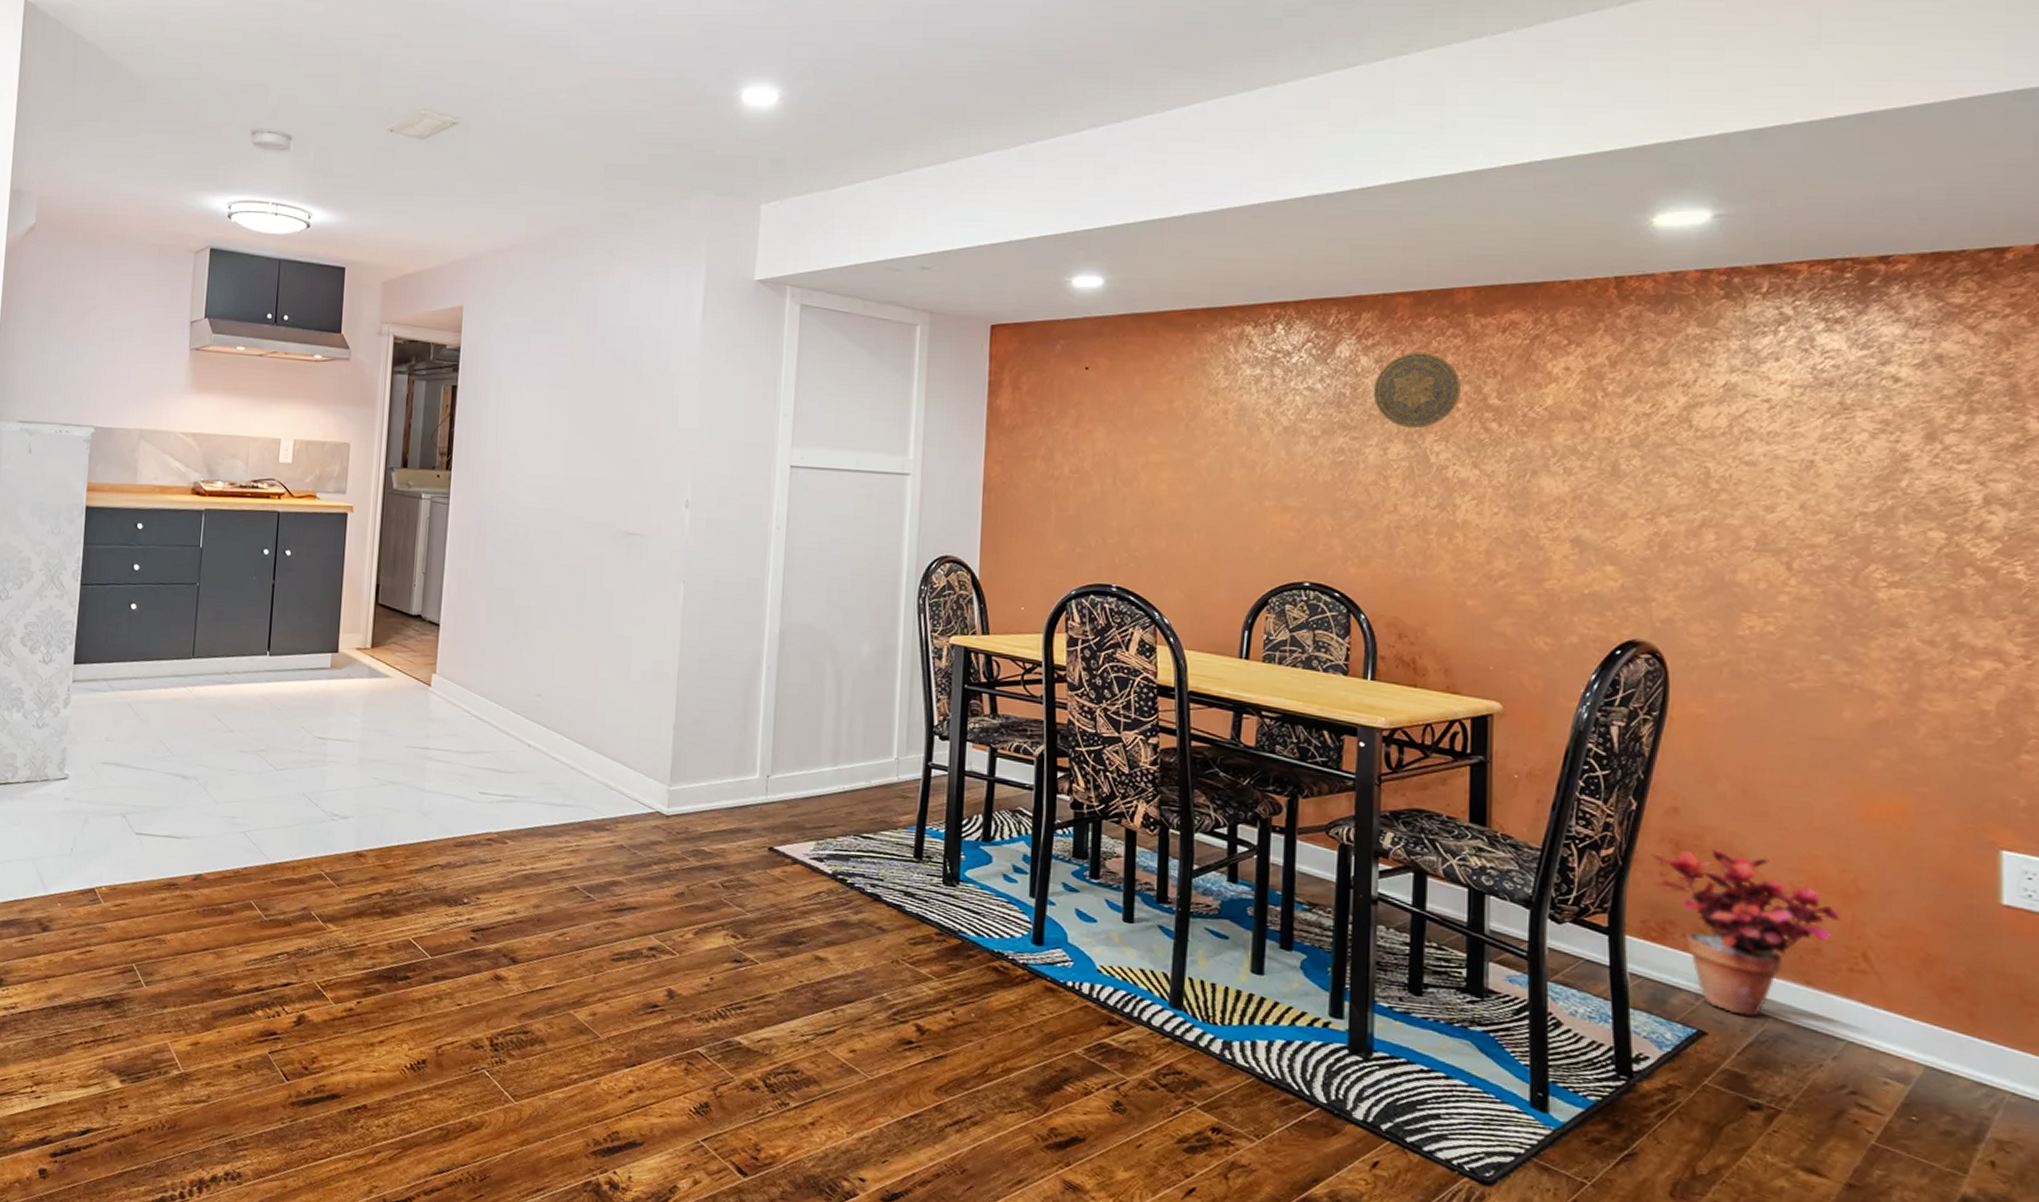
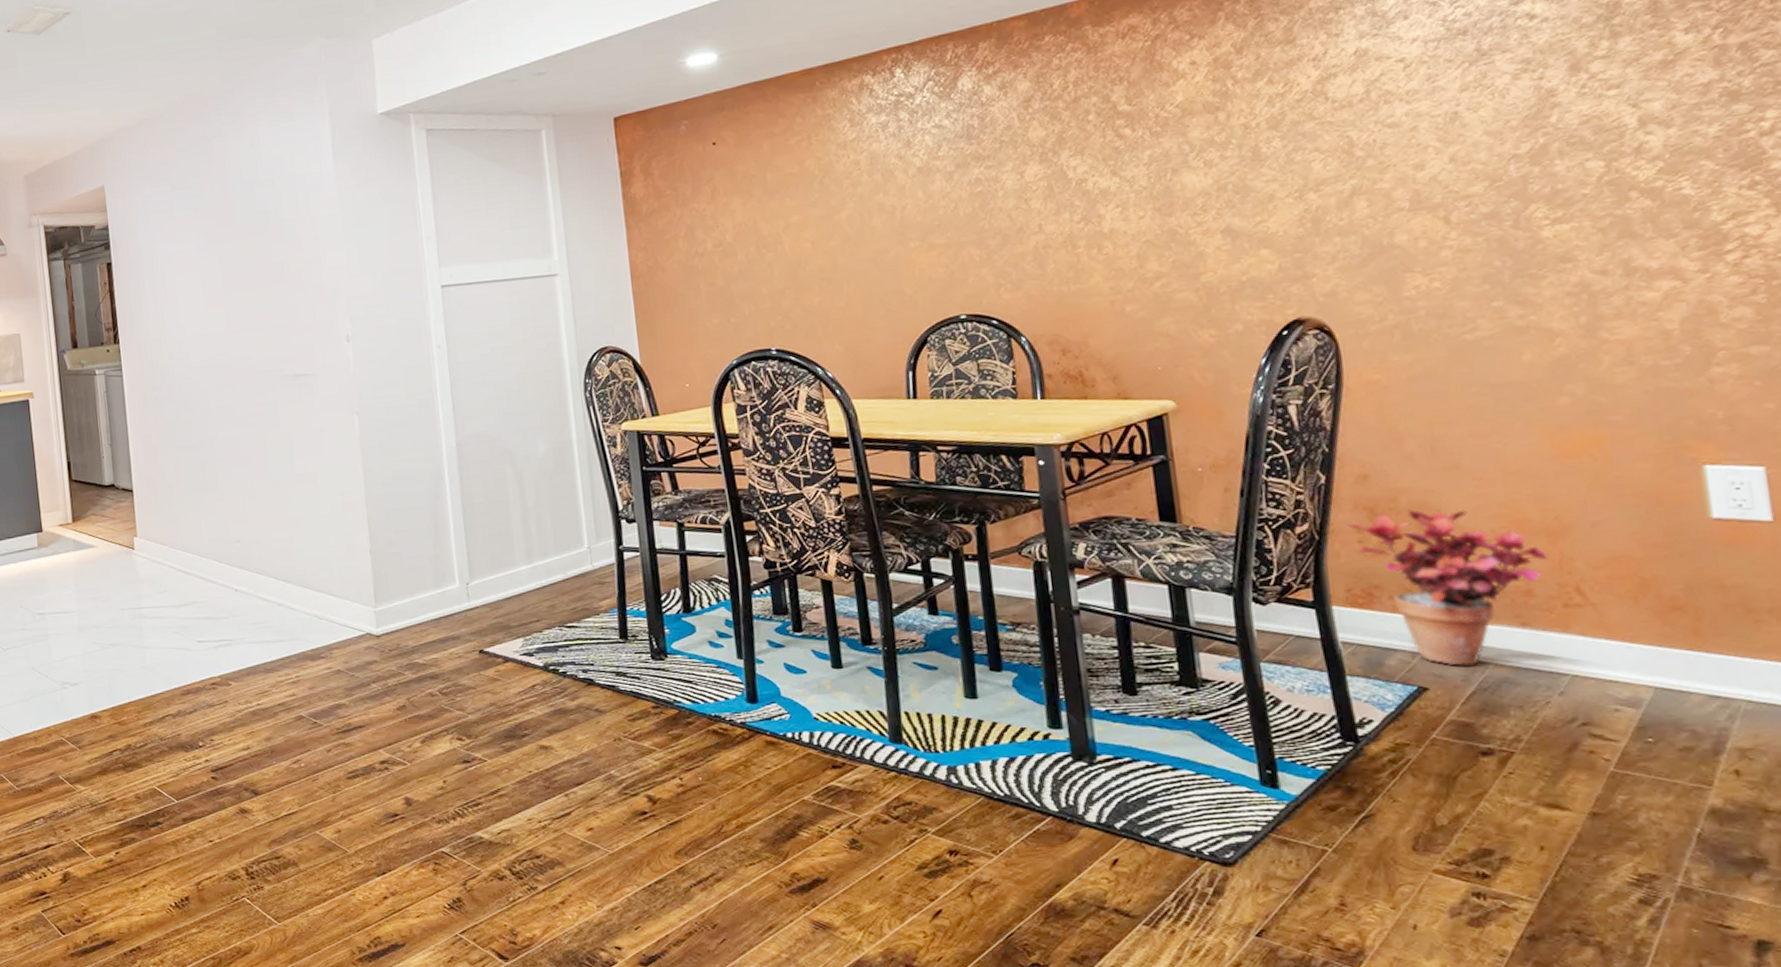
decorative plate: present [1373,351,1461,429] -> none [1000,71,1089,149]

